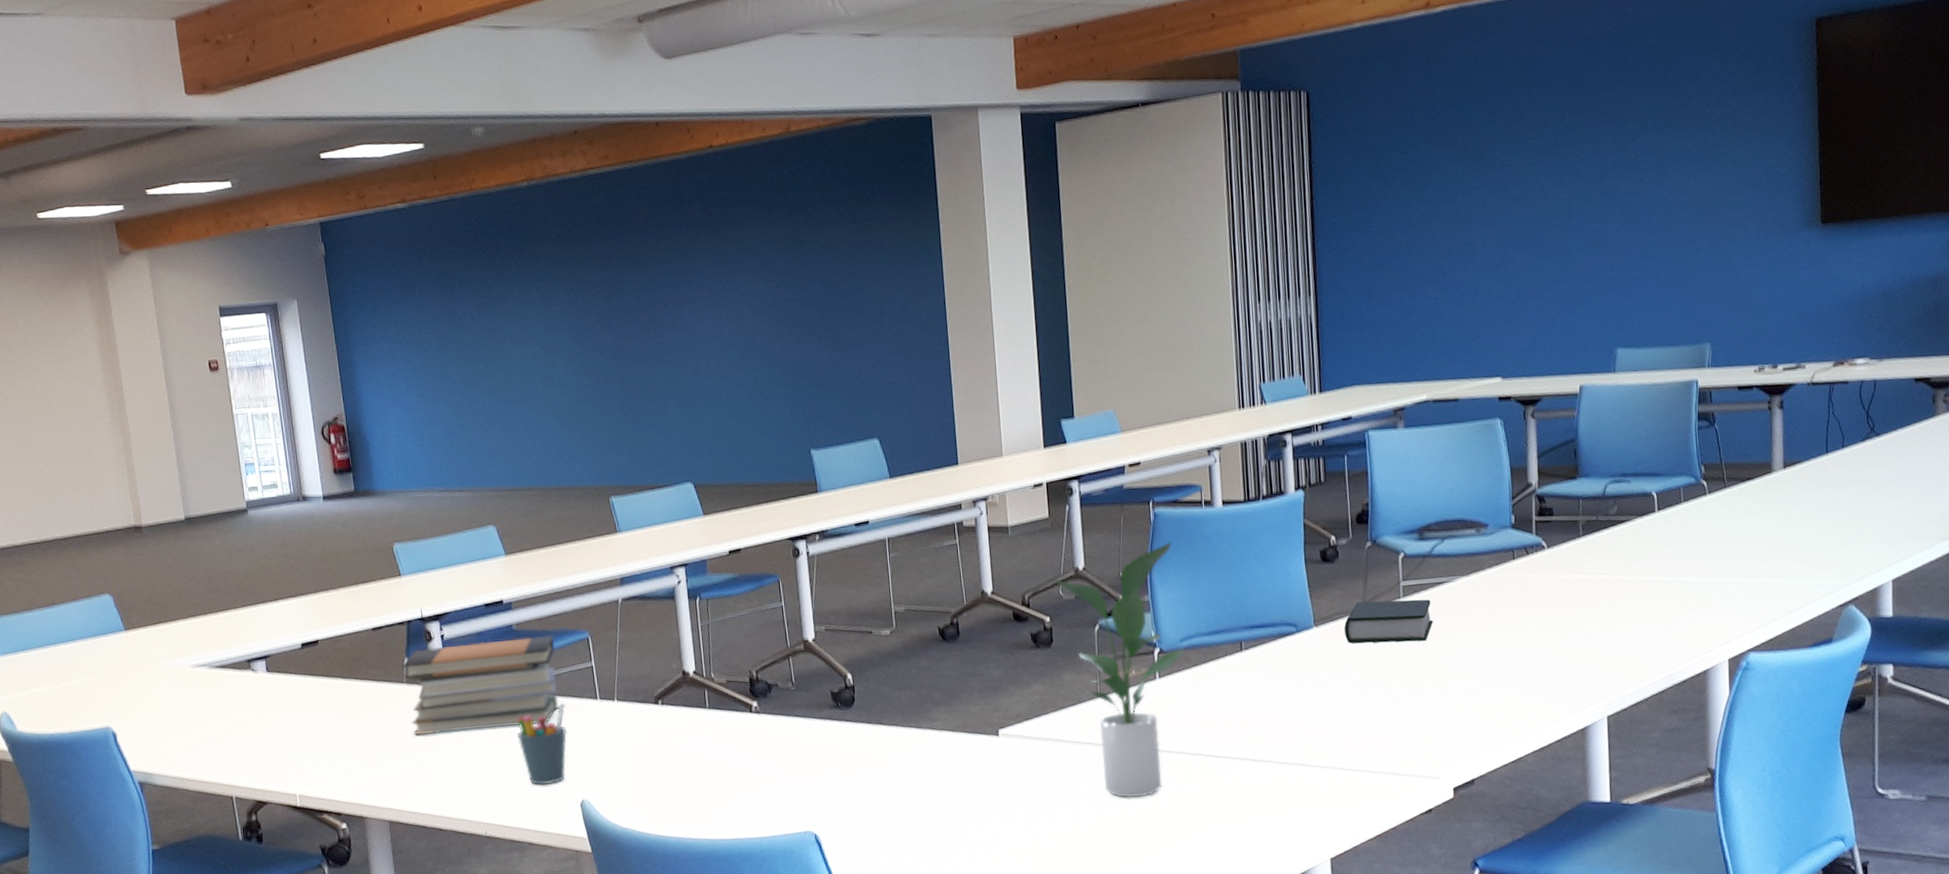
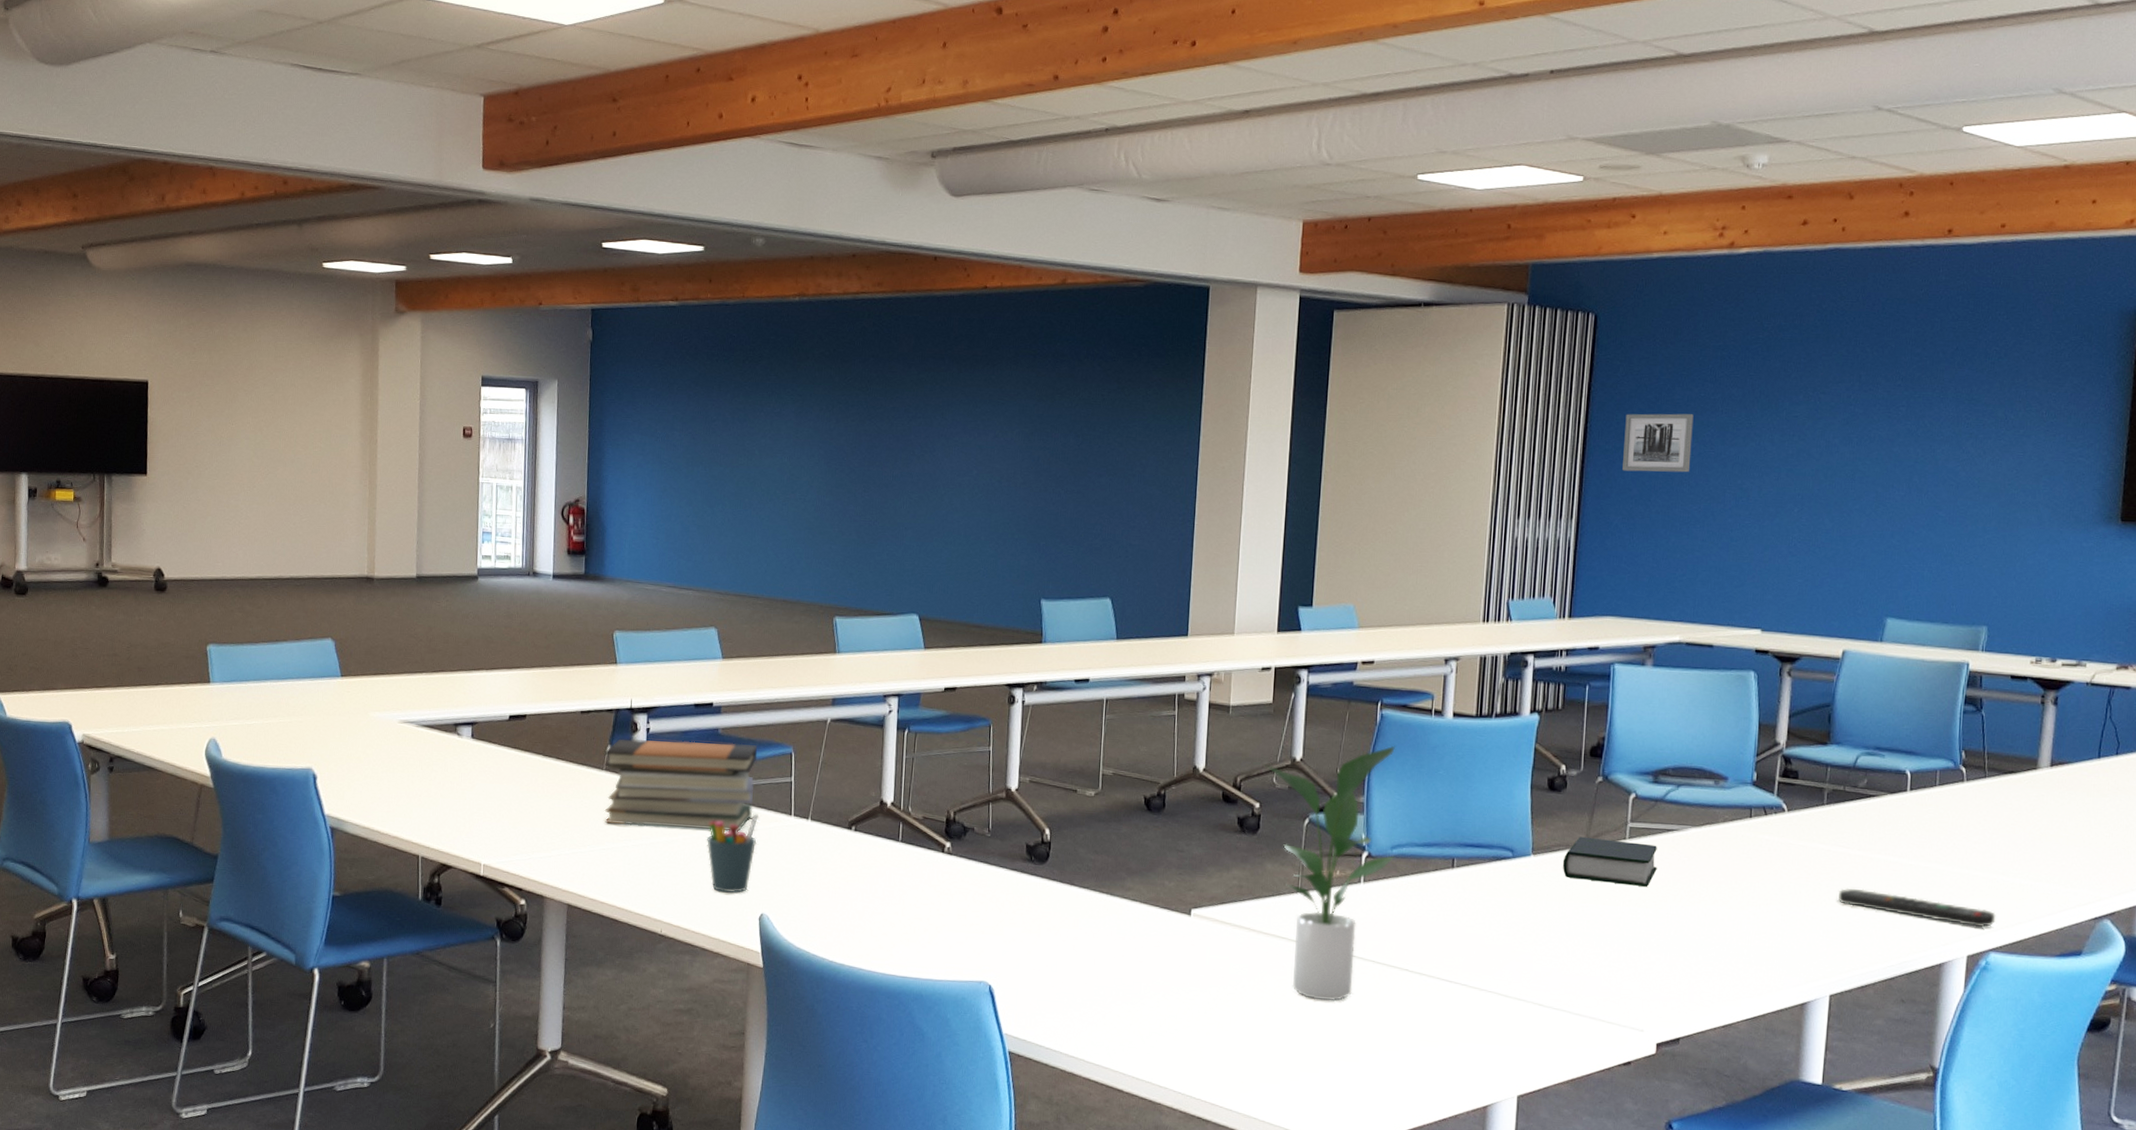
wall art: none [1348,177,1416,242] -> present [1622,413,1694,473]
remote control: none [1604,611,1751,631] -> present [1839,888,1996,927]

